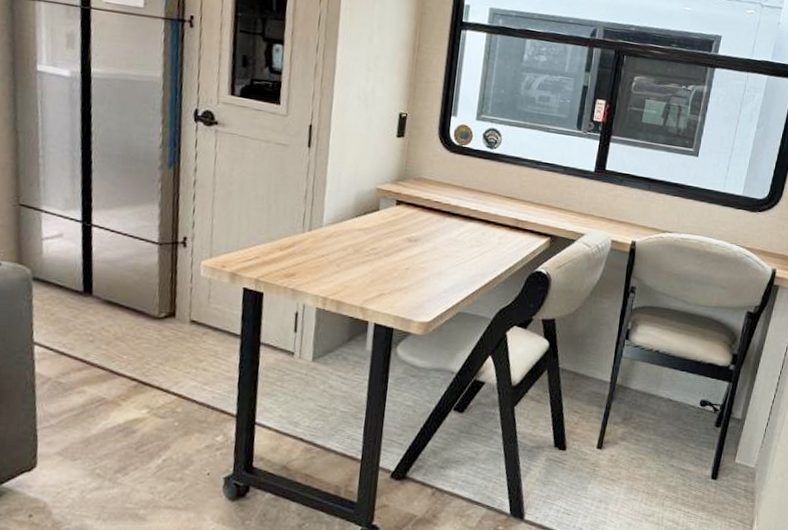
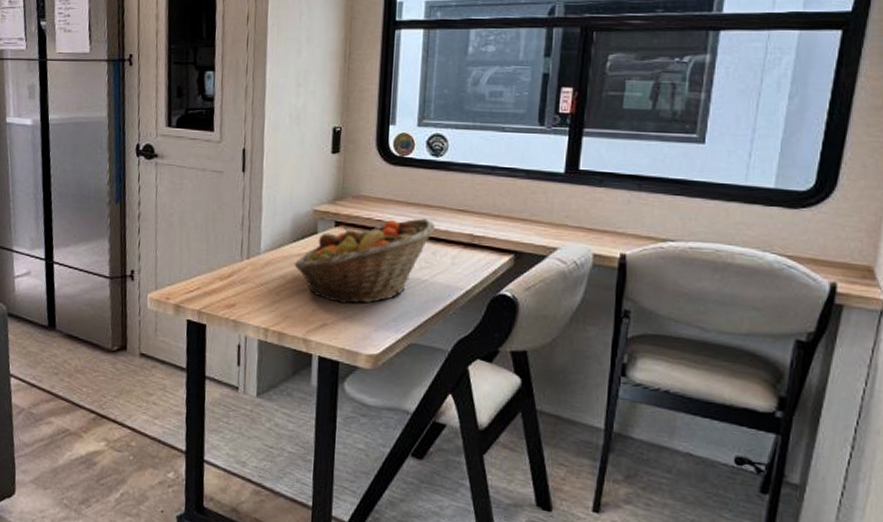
fruit basket: none [355,202,487,276] -> present [294,218,436,304]

